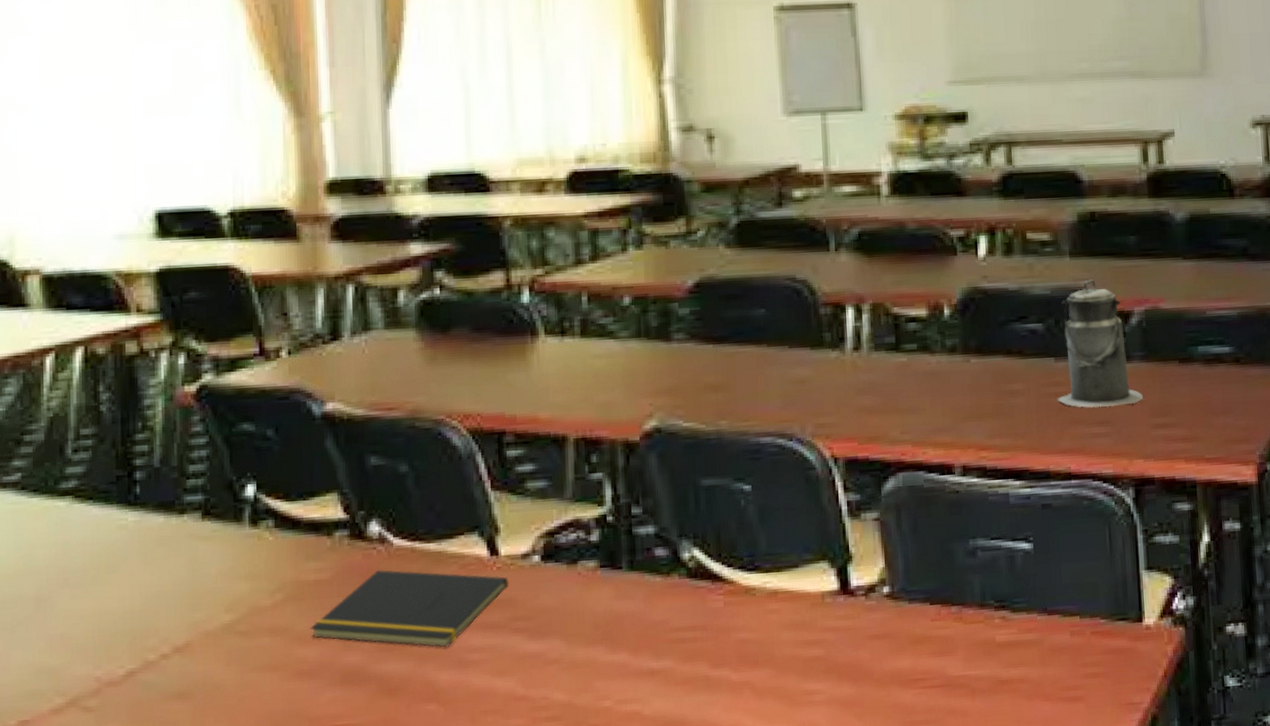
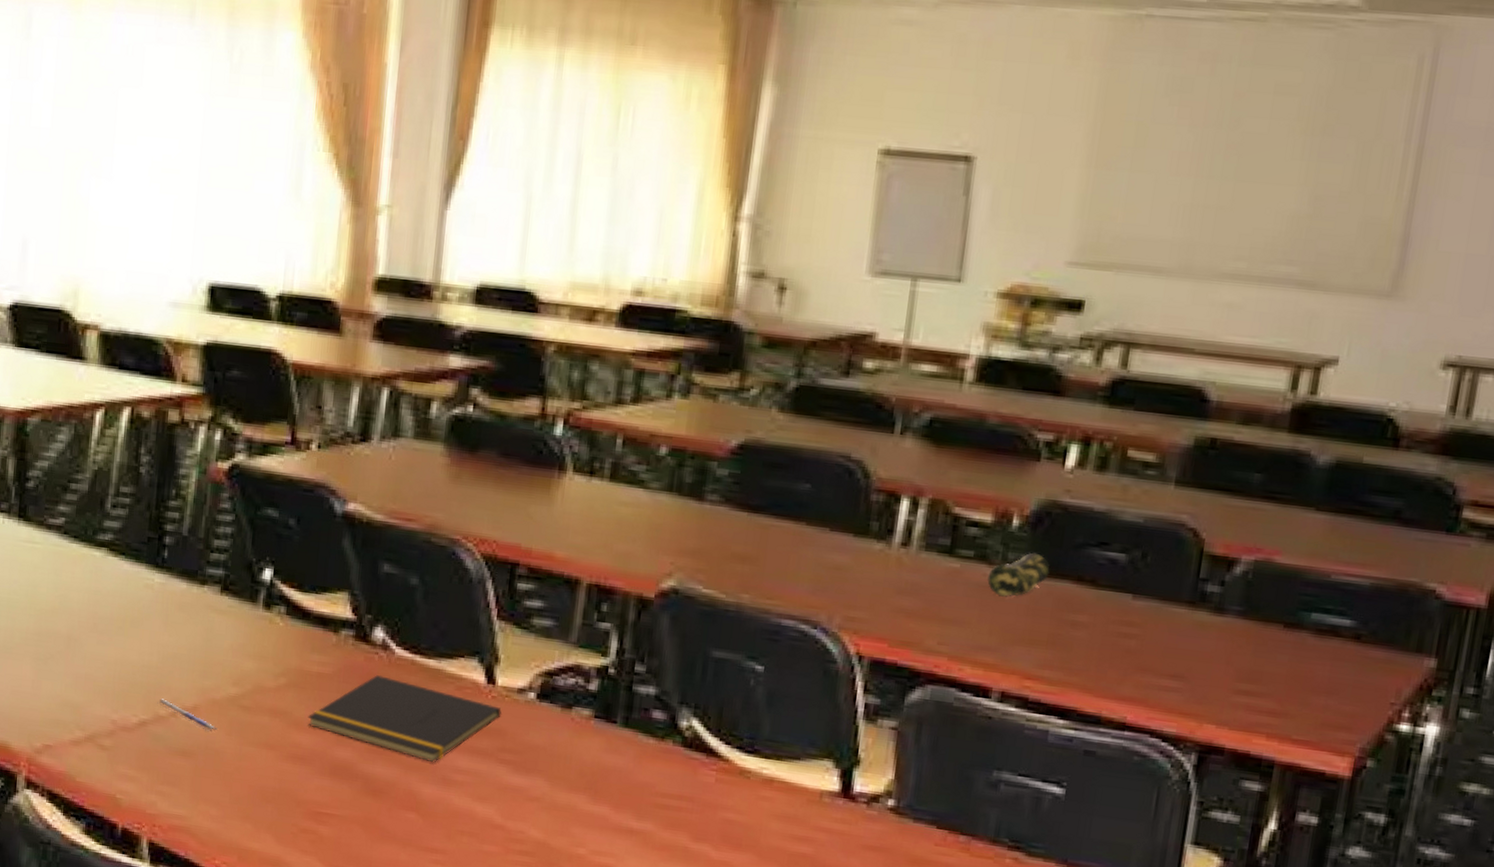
pen: none [145,642,215,667] -> present [157,698,218,732]
pencil case: none [932,336,983,380] -> present [987,552,1050,597]
canister: present [1057,279,1143,408] -> none [1126,514,1231,663]

